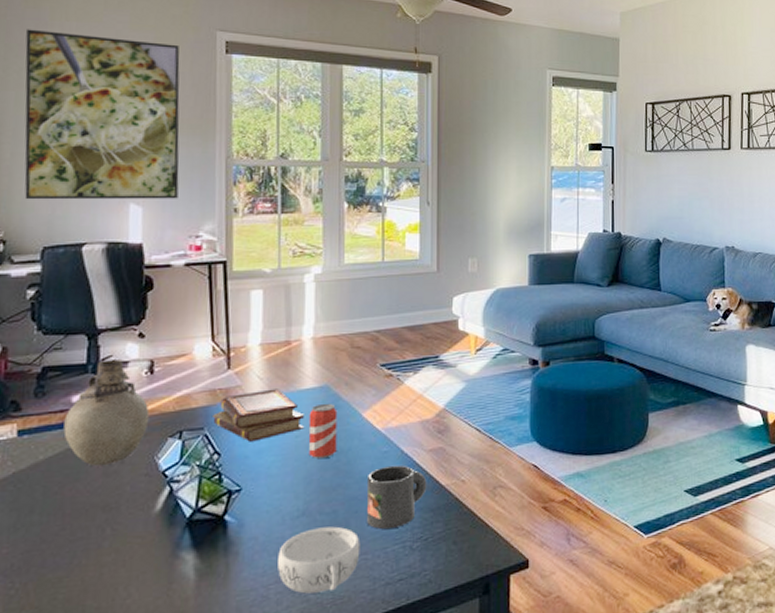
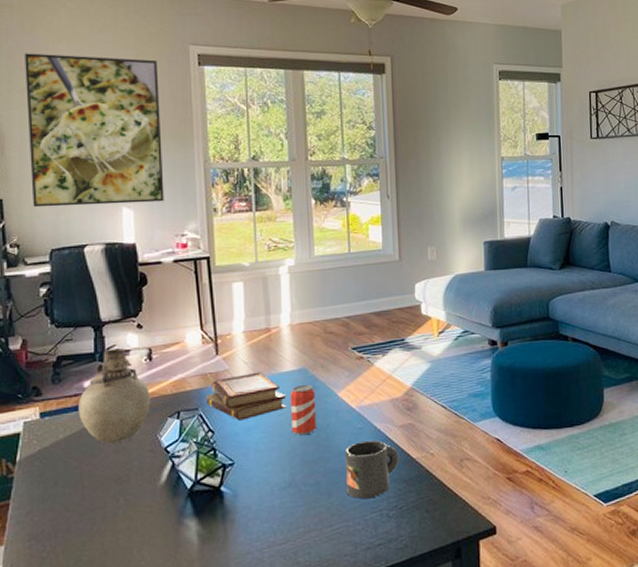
decorative bowl: present [278,526,360,594] -> none [269,496,342,557]

